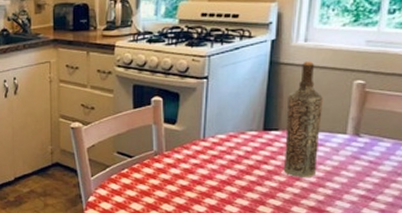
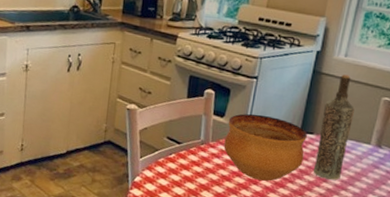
bowl: none [180,116,271,186] -> present [224,113,307,181]

